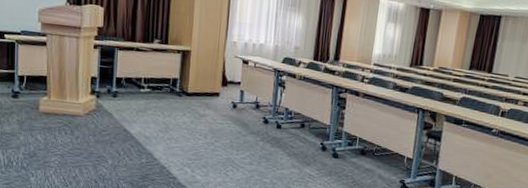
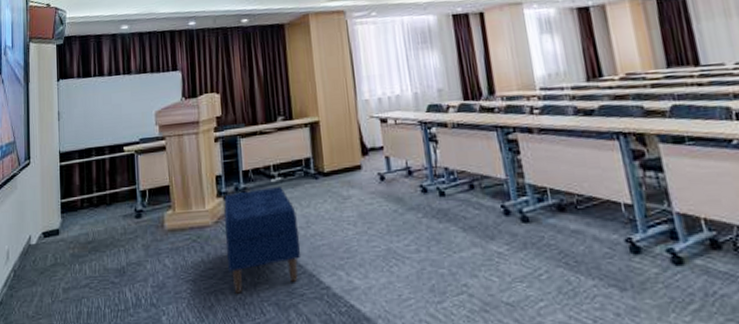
bench: none [94,93,159,171] -> present [224,187,301,294]

